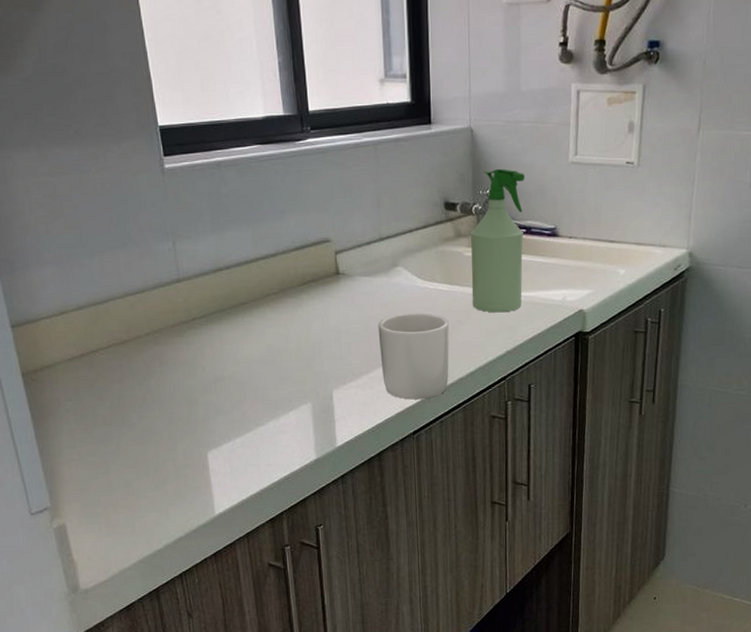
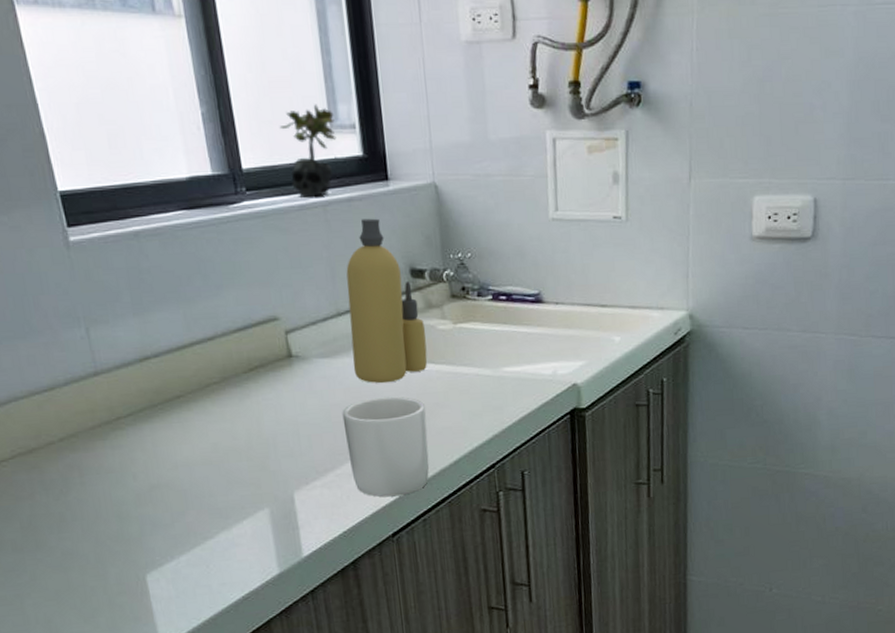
succulent plant: none [342,56,390,137] -> present [279,104,337,197]
bottle: none [389,157,454,301] -> present [346,218,428,384]
spray bottle: present [470,168,525,313] -> none [442,228,507,393]

